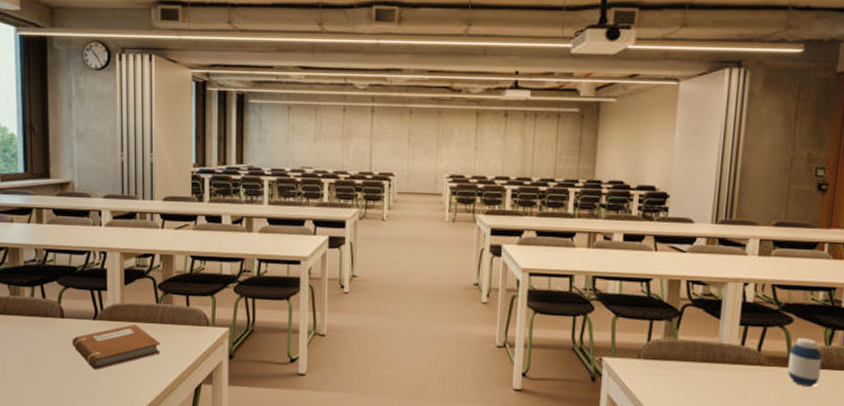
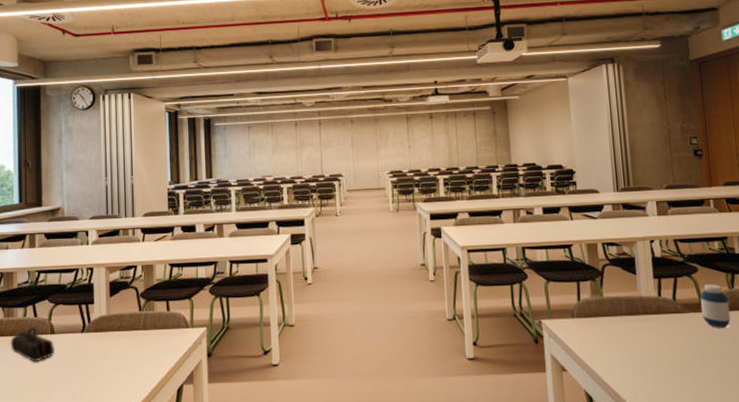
pencil case: none [17,308,64,346] -> present [10,327,54,363]
notebook: present [72,324,160,370] -> none [61,333,144,381]

